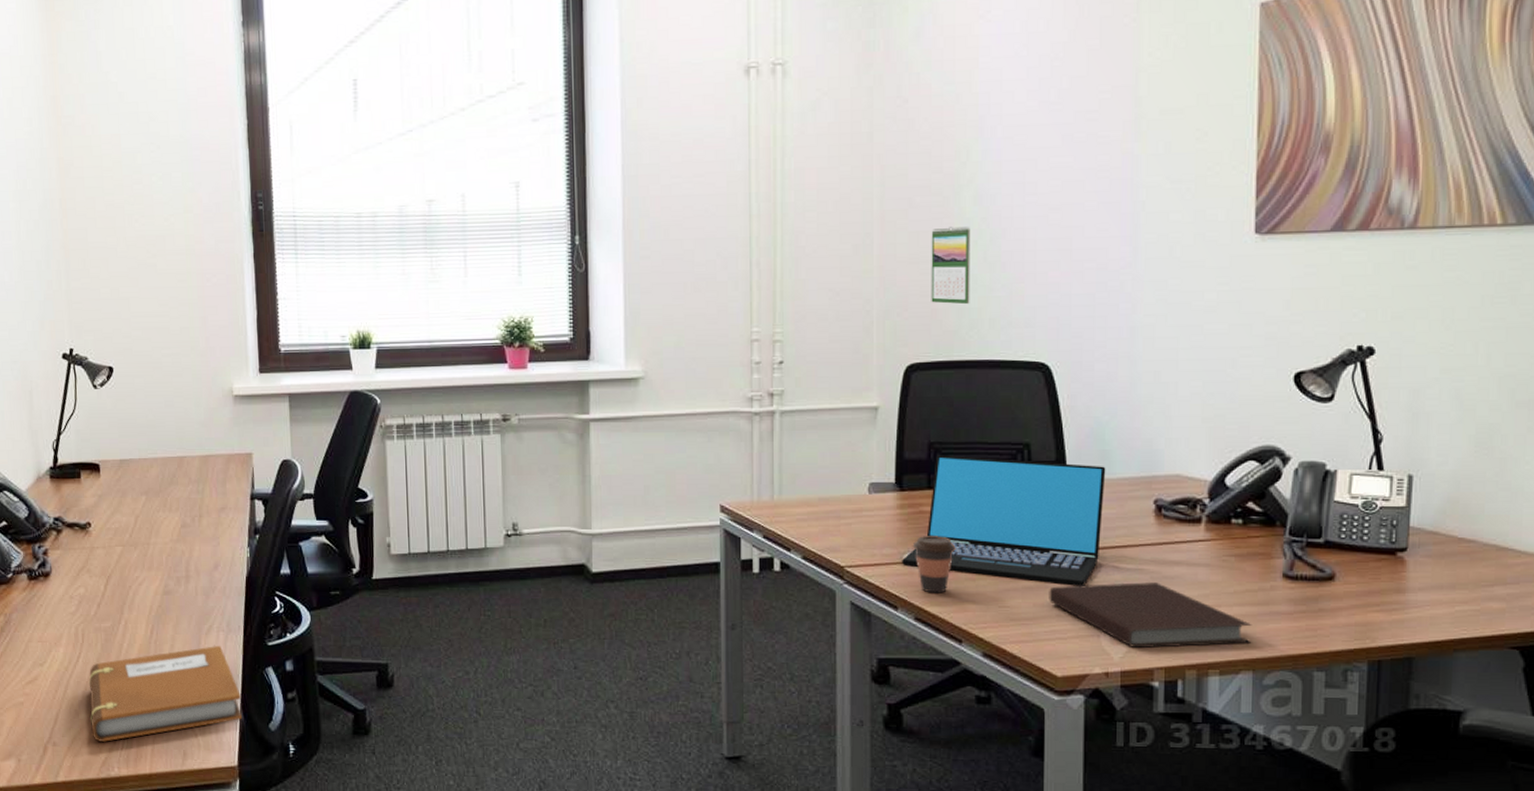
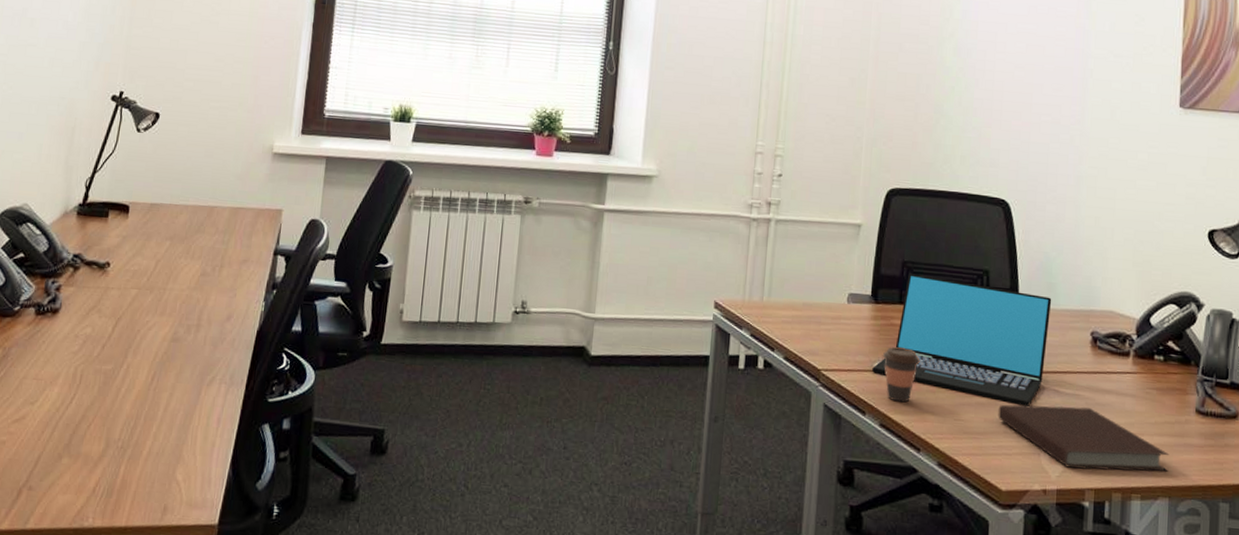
notebook: present [88,645,242,742] -> none [72,397,233,490]
calendar: present [931,226,971,305] -> none [913,72,950,141]

